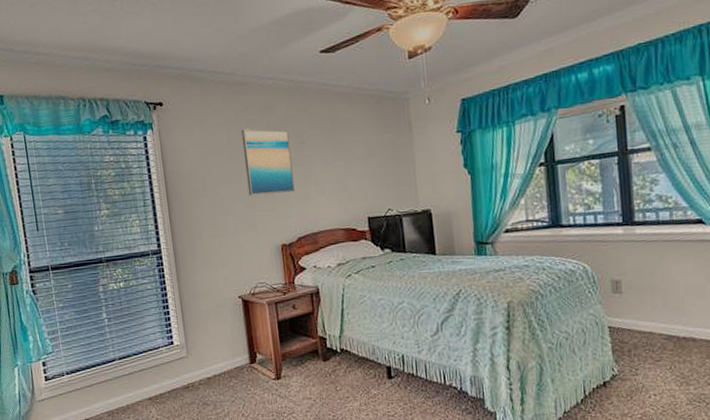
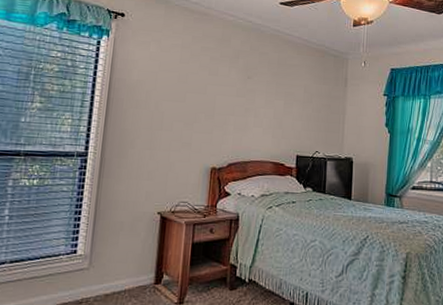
wall art: present [241,128,295,196] -> none [189,54,239,120]

